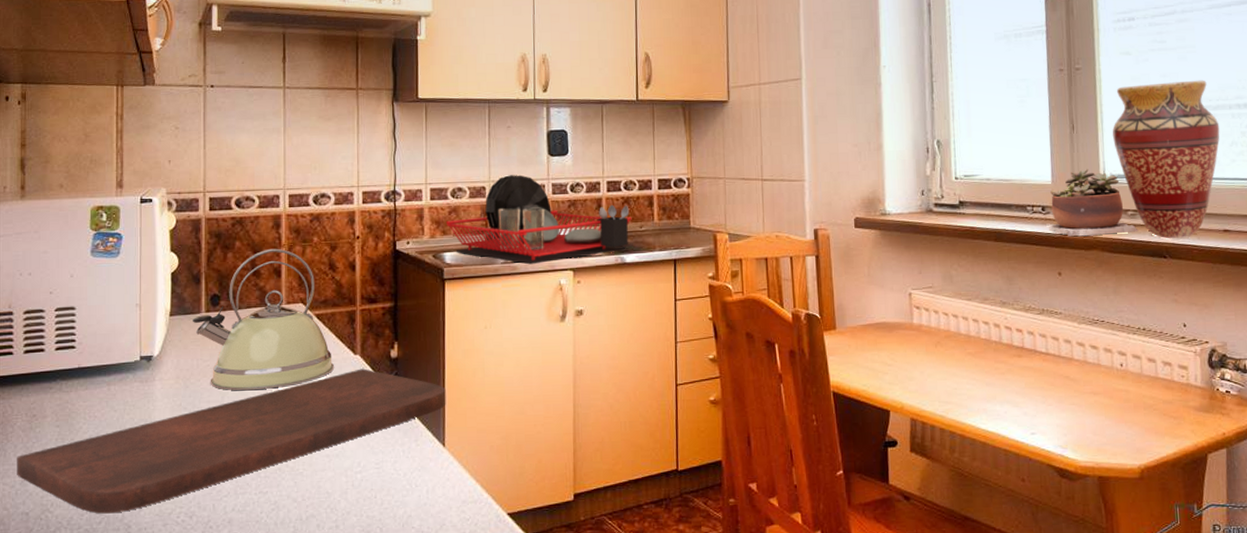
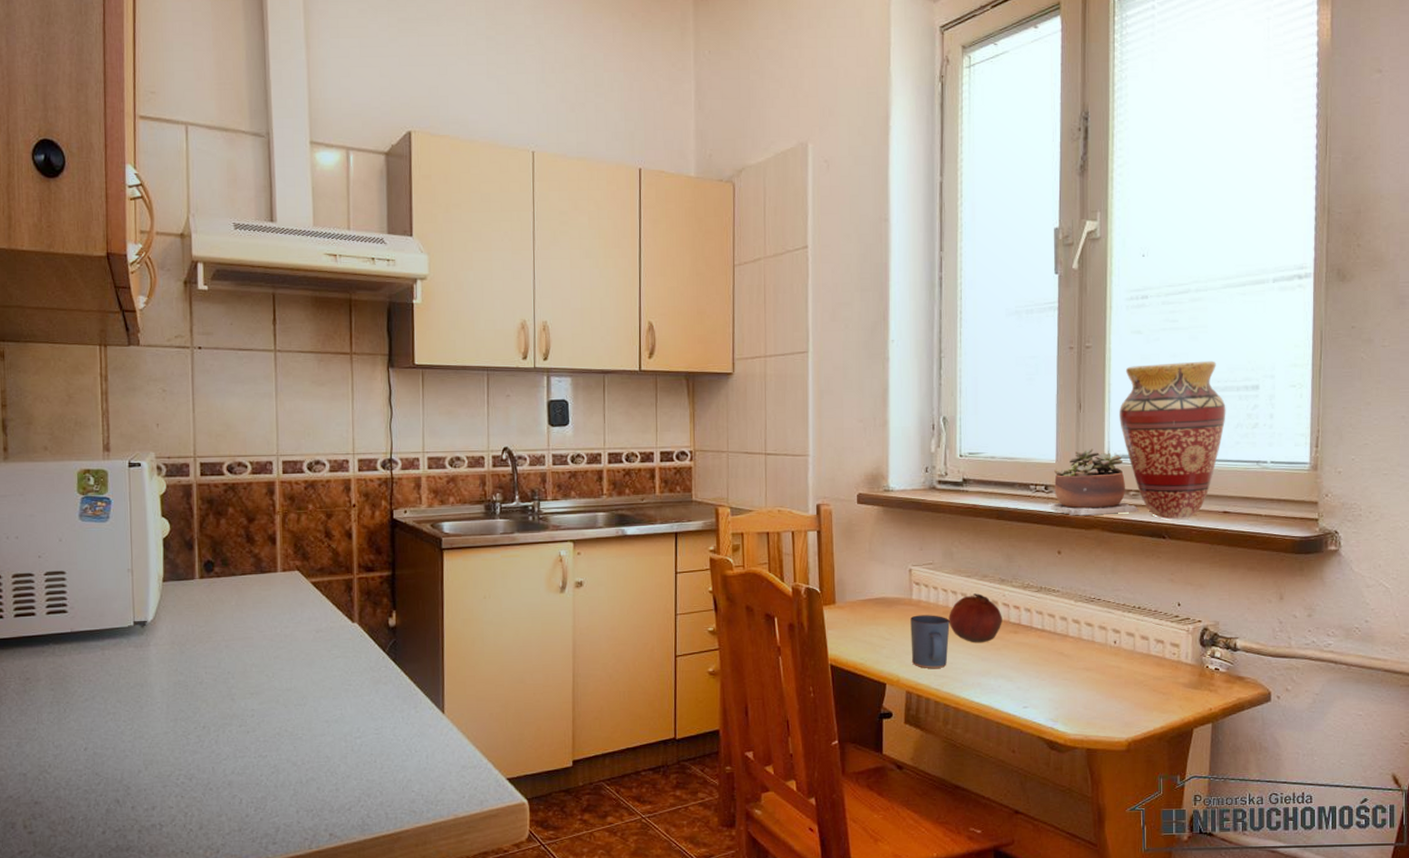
cutting board: present [17,368,446,514] -> none [12,636,445,775]
kettle: present [192,248,334,391] -> none [185,515,331,657]
dish rack: present [445,175,632,265] -> none [443,445,634,536]
mug: none [912,339,953,394] -> present [910,615,950,668]
fruit: none [950,317,1005,368] -> present [948,593,1002,643]

